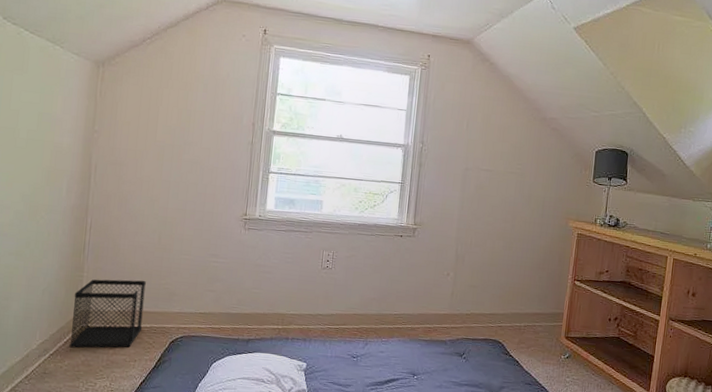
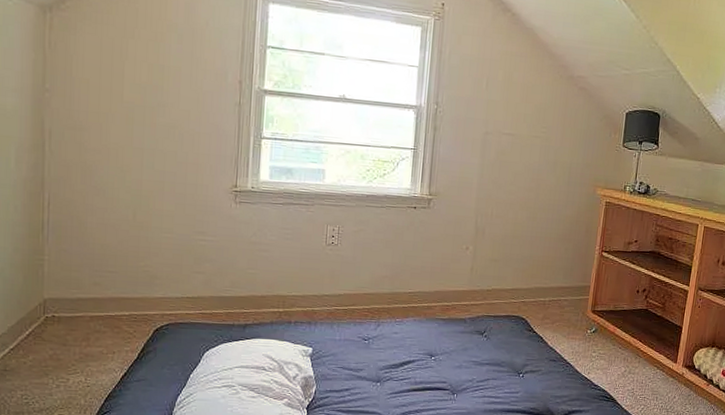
wastebasket: present [69,279,146,348] -> none [33,262,121,341]

